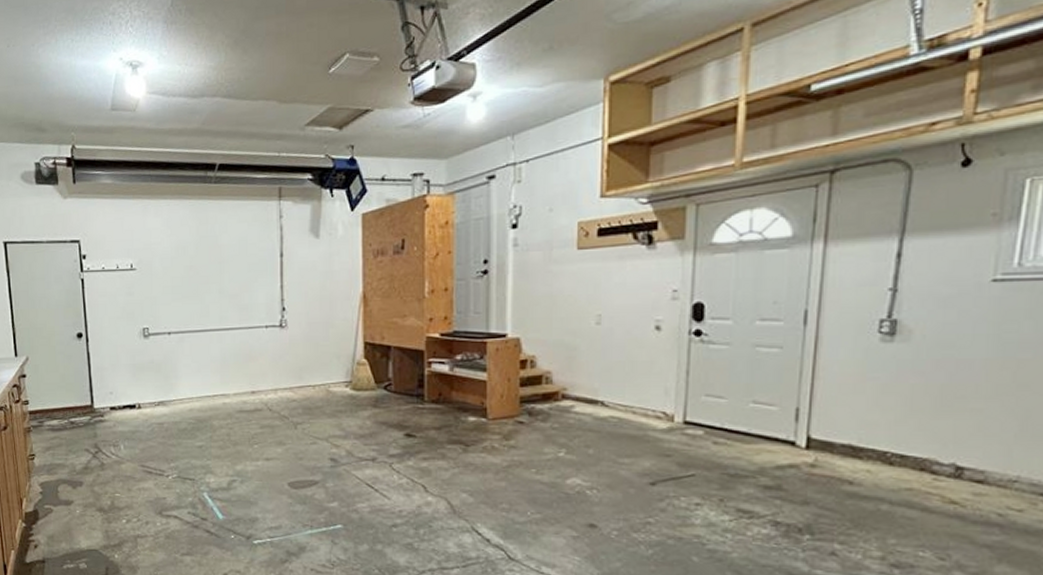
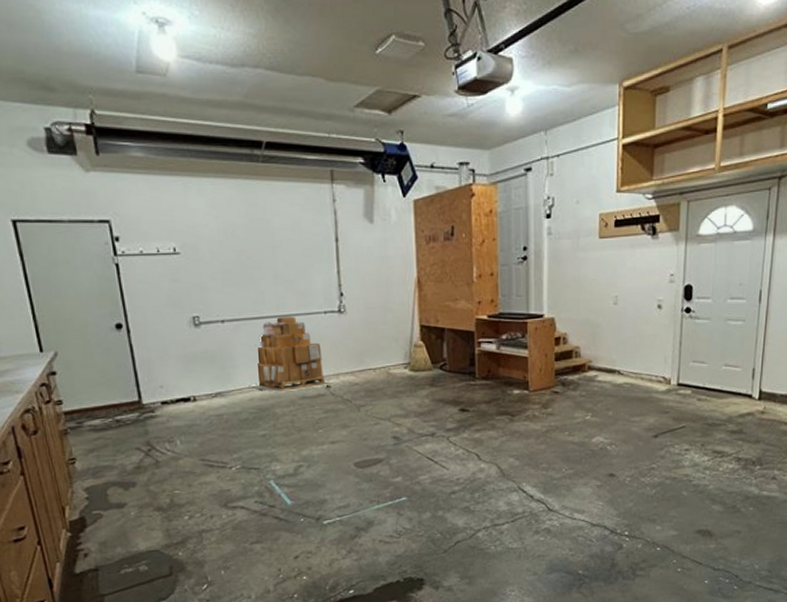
cardboard boxes: none [189,330,271,405] -> present [249,316,333,393]

